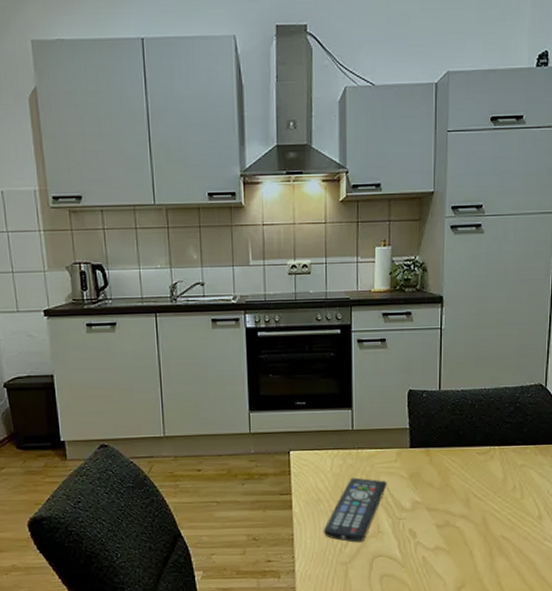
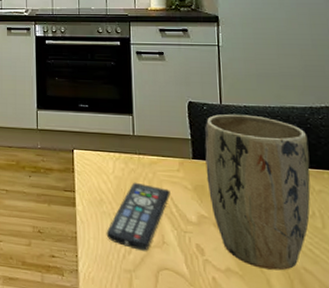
plant pot: none [422,398,516,542] -> present [205,113,311,271]

